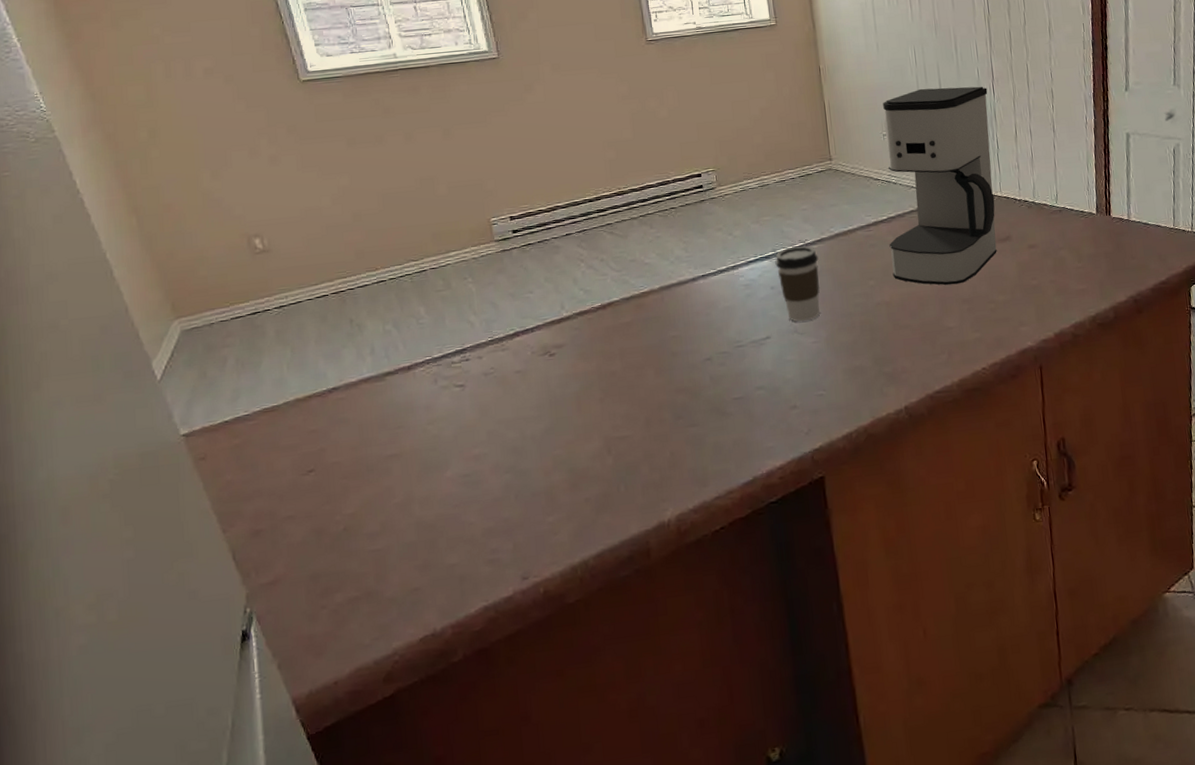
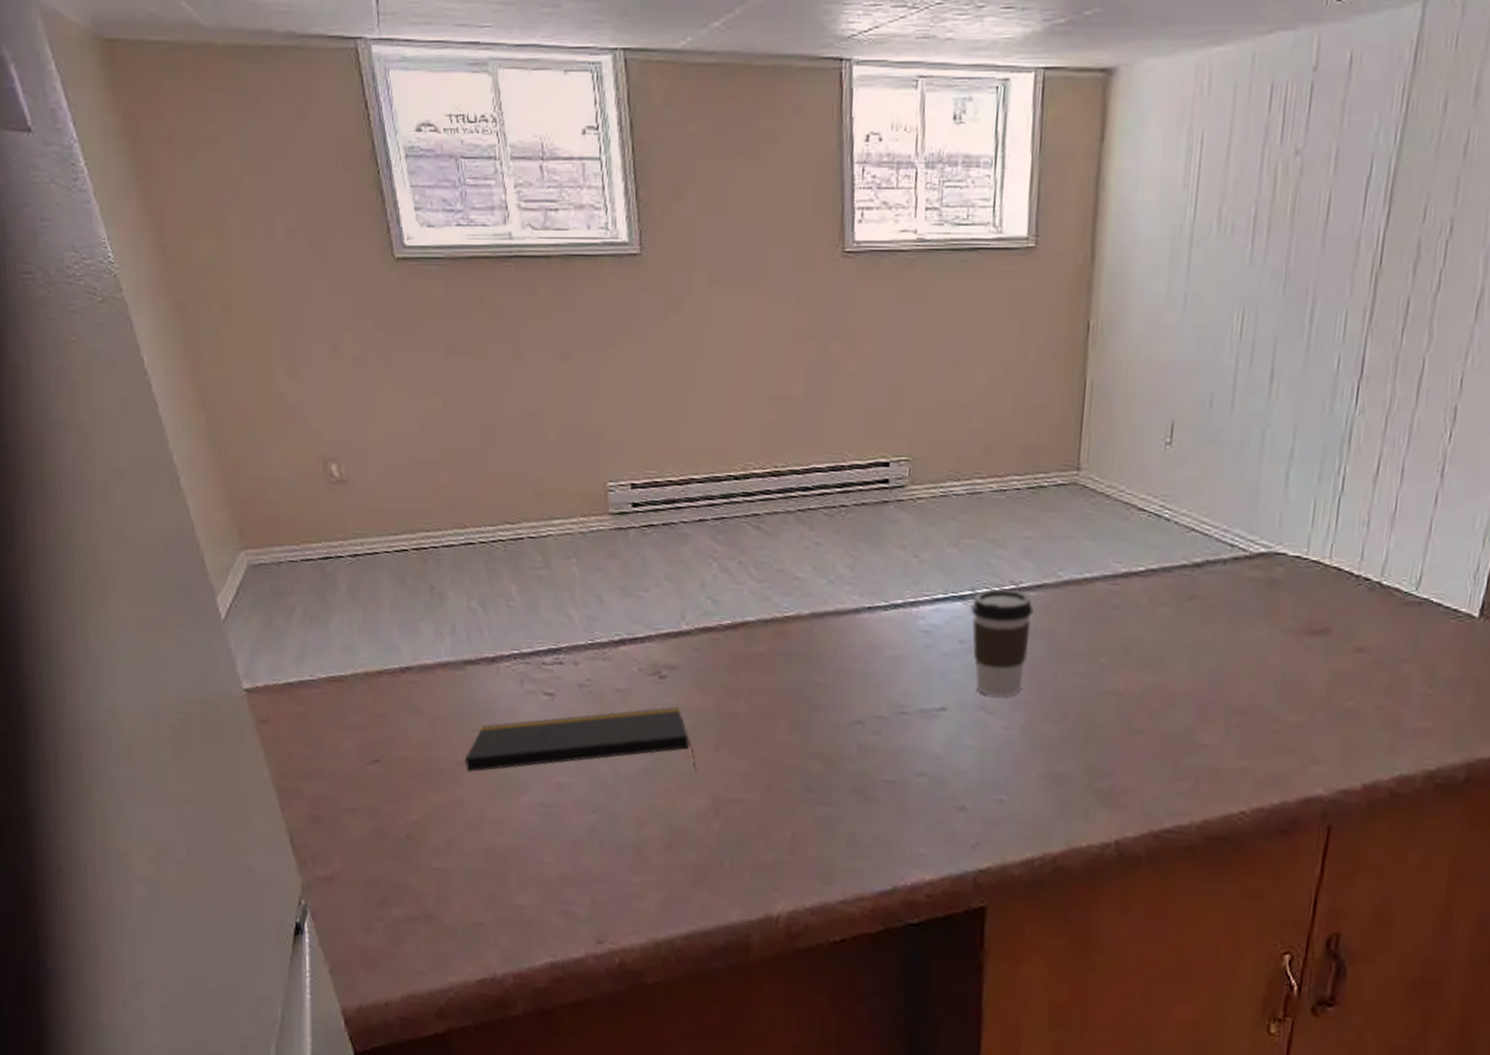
notepad: none [391,375,589,463] -> present [464,706,697,773]
coffee maker: present [883,86,997,285] -> none [1136,377,1348,686]

